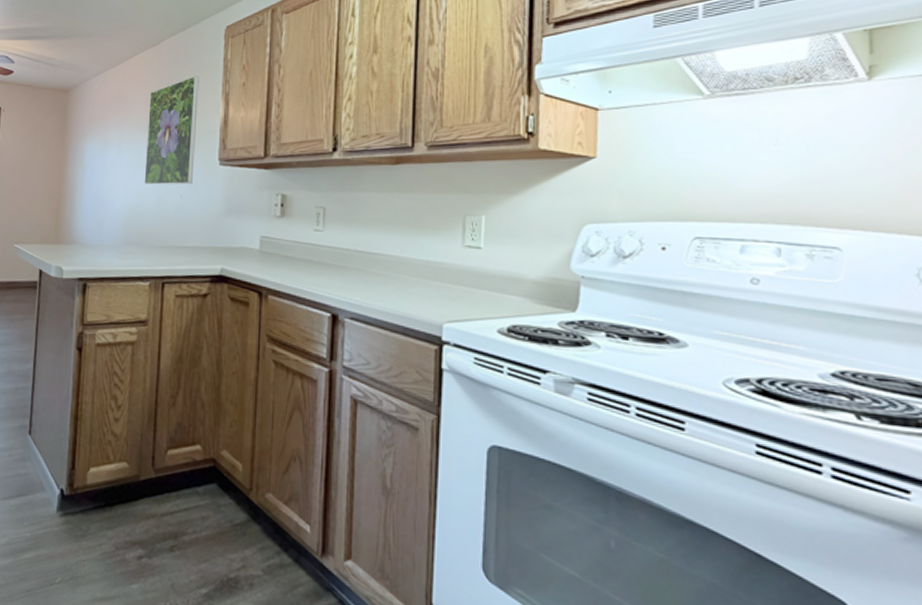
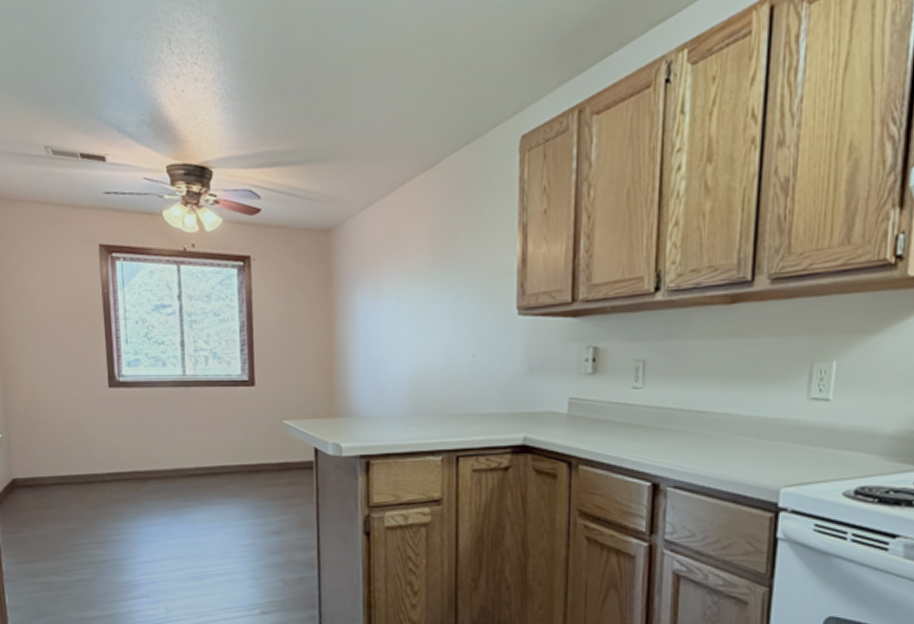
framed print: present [144,76,199,185] -> none [429,203,490,343]

